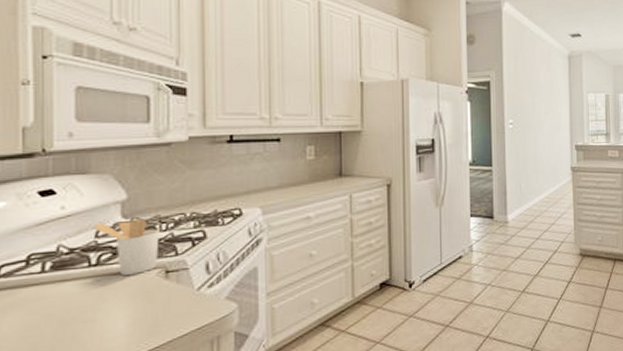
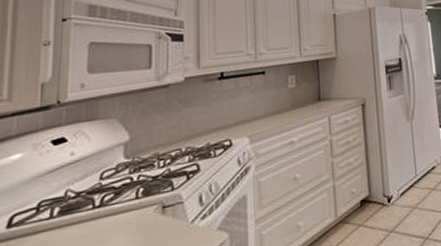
utensil holder: present [94,219,159,275] -> none [99,158,158,214]

